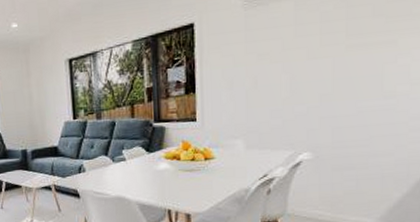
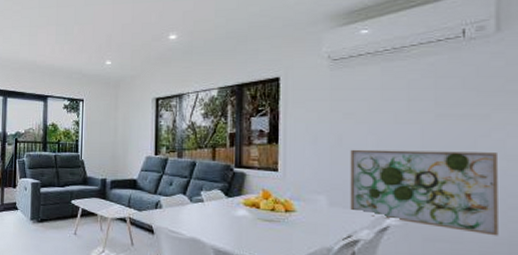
wall art: none [265,78,402,158] -> present [350,149,498,236]

